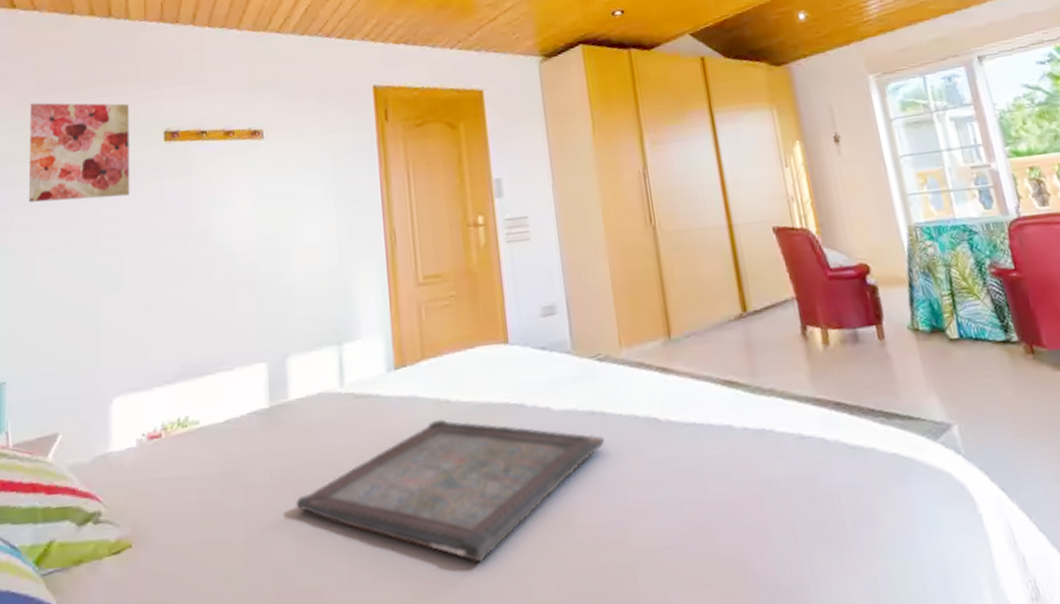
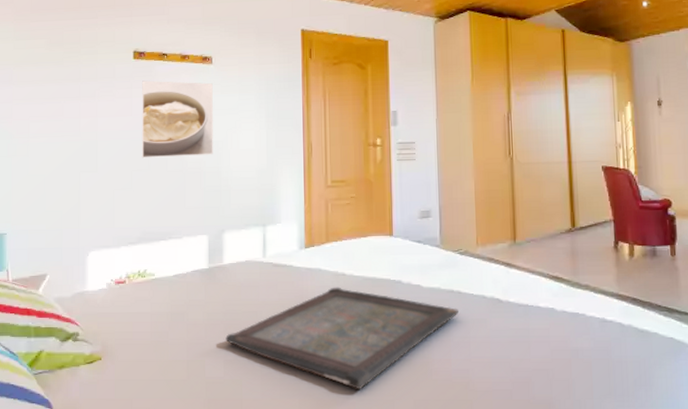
wall art: present [28,102,130,203] -> none [24,19,105,100]
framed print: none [176,163,270,268] -> present [141,80,213,158]

